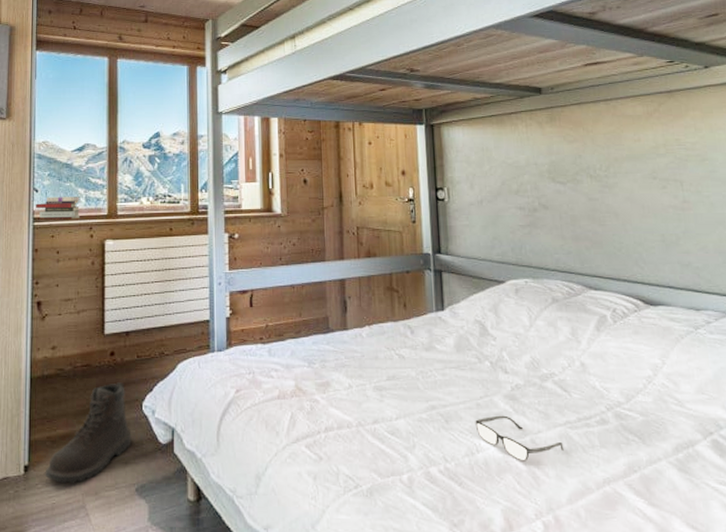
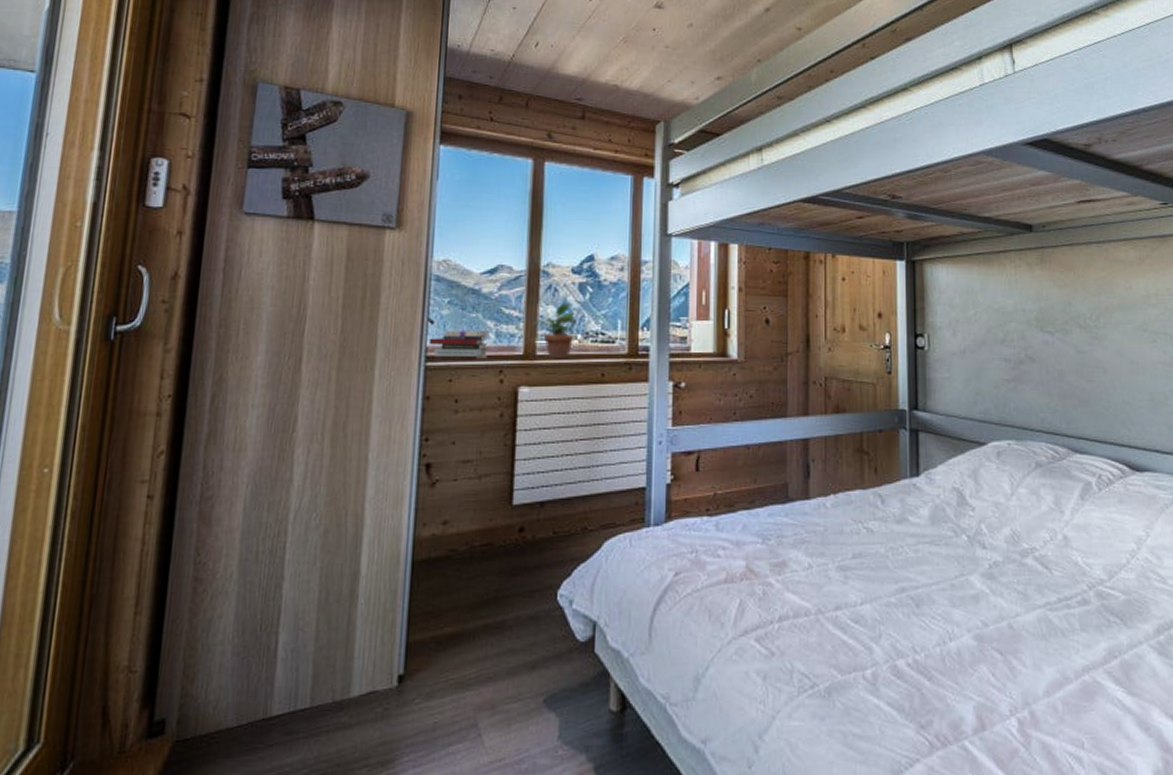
boot: present [44,382,132,483] -> none [425,566,542,696]
potted plant: none [114,172,148,217] -> present [533,303,577,358]
eyeglasses: present [475,415,564,461] -> none [948,597,1043,650]

